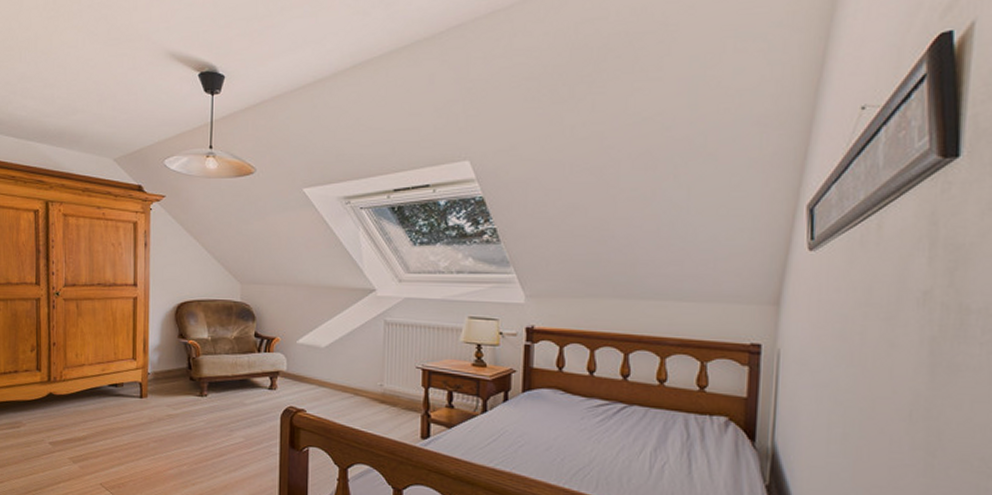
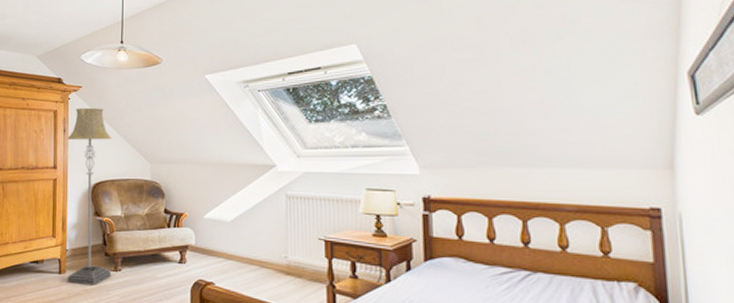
floor lamp: none [148,220,199,411] -> present [67,107,112,286]

